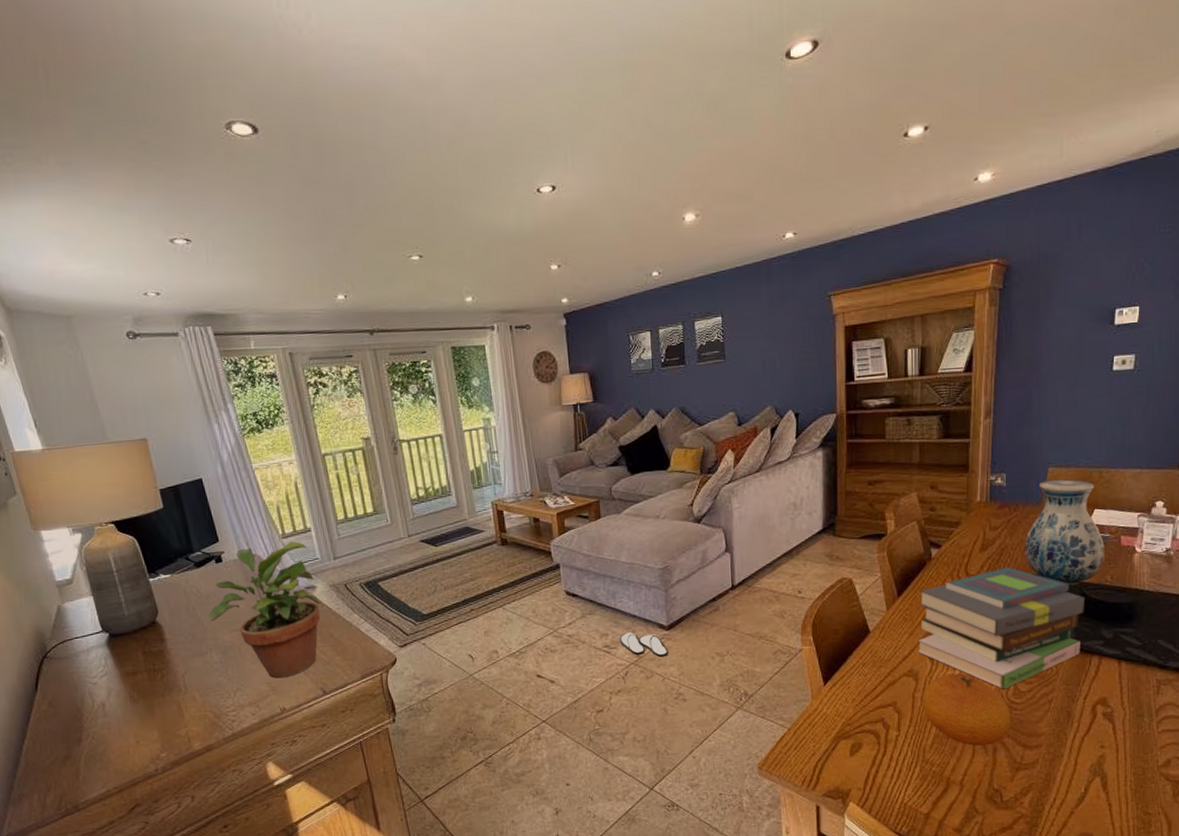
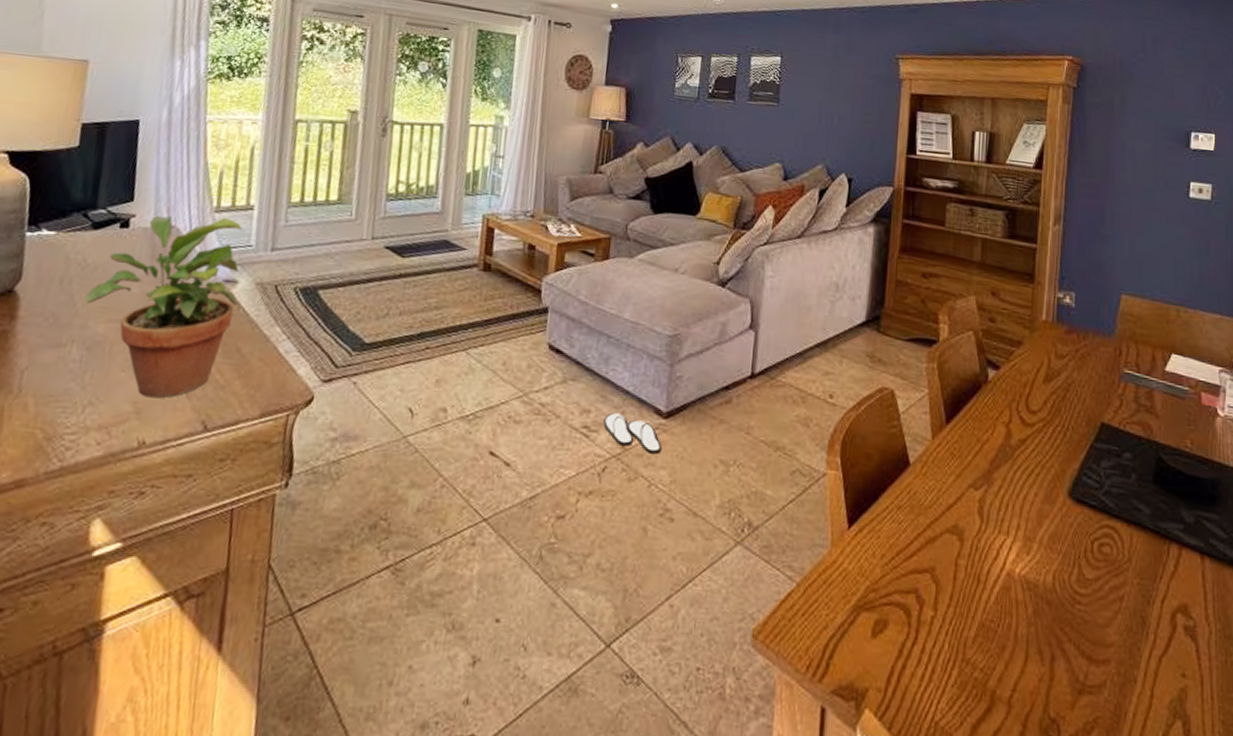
books: present [917,566,1085,690] -> none [965,407,1162,573]
fruit: present [923,673,1011,746] -> none [967,538,1073,650]
vase: present [1024,479,1106,586] -> none [1093,309,1185,446]

